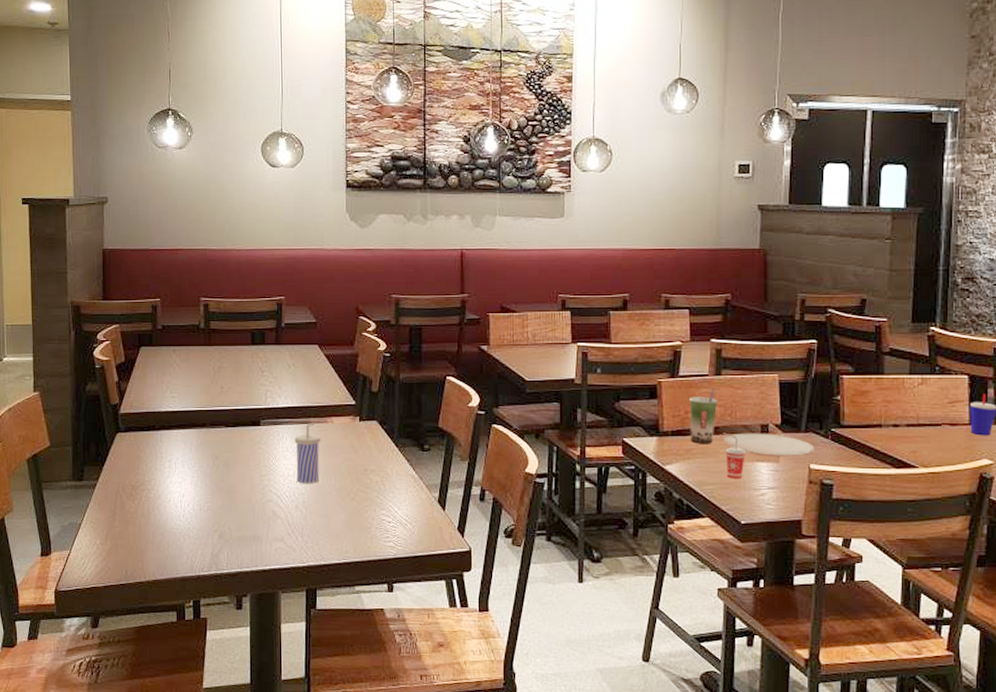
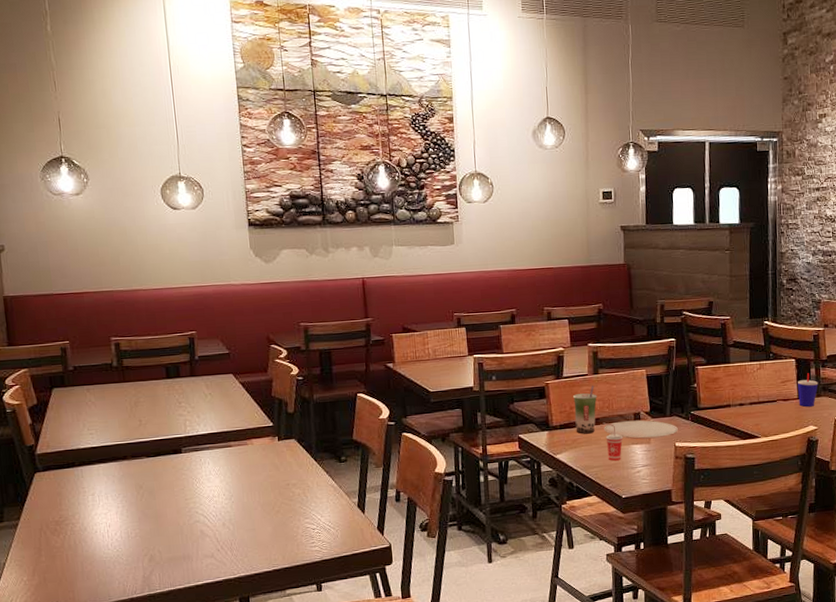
beverage cup: present [294,423,321,483] -> none [216,446,244,502]

